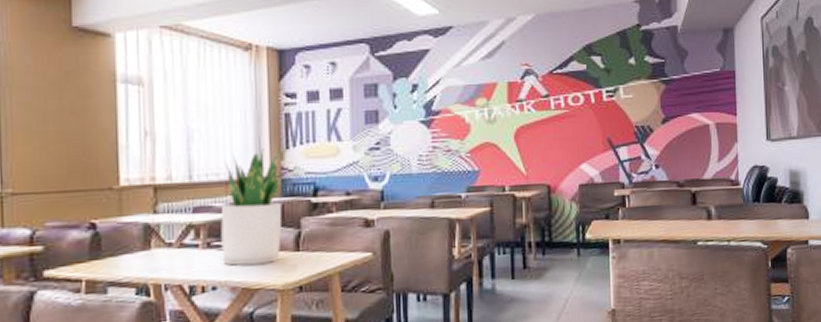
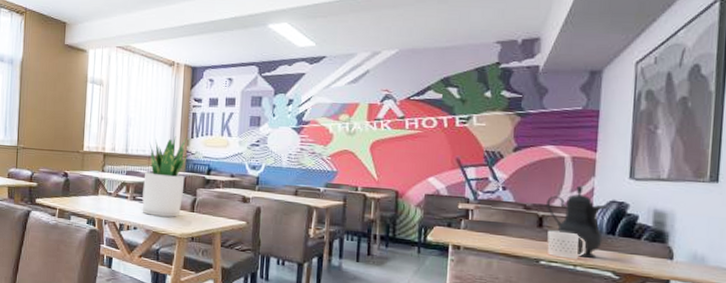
coffeepot: none [698,154,751,231] -> present [547,186,608,259]
mug: none [702,205,738,236] -> present [547,230,587,260]

